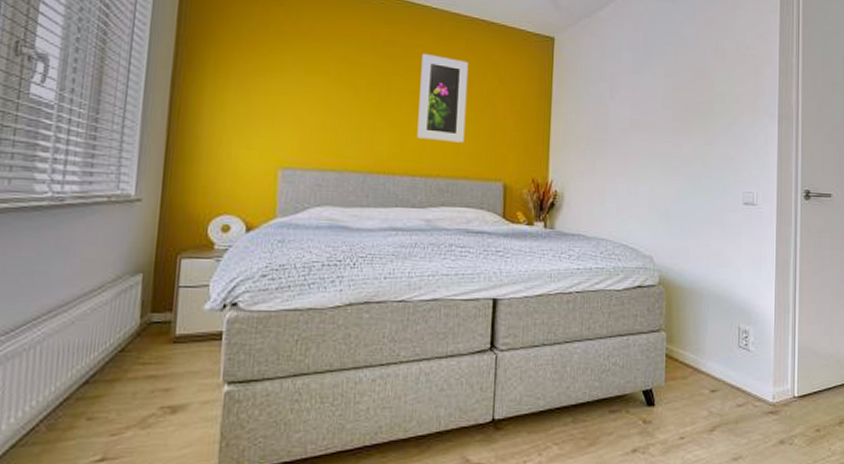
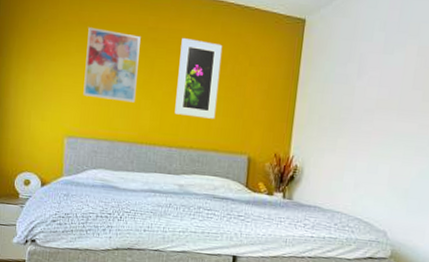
wall art: none [302,39,374,126] -> present [83,28,141,103]

